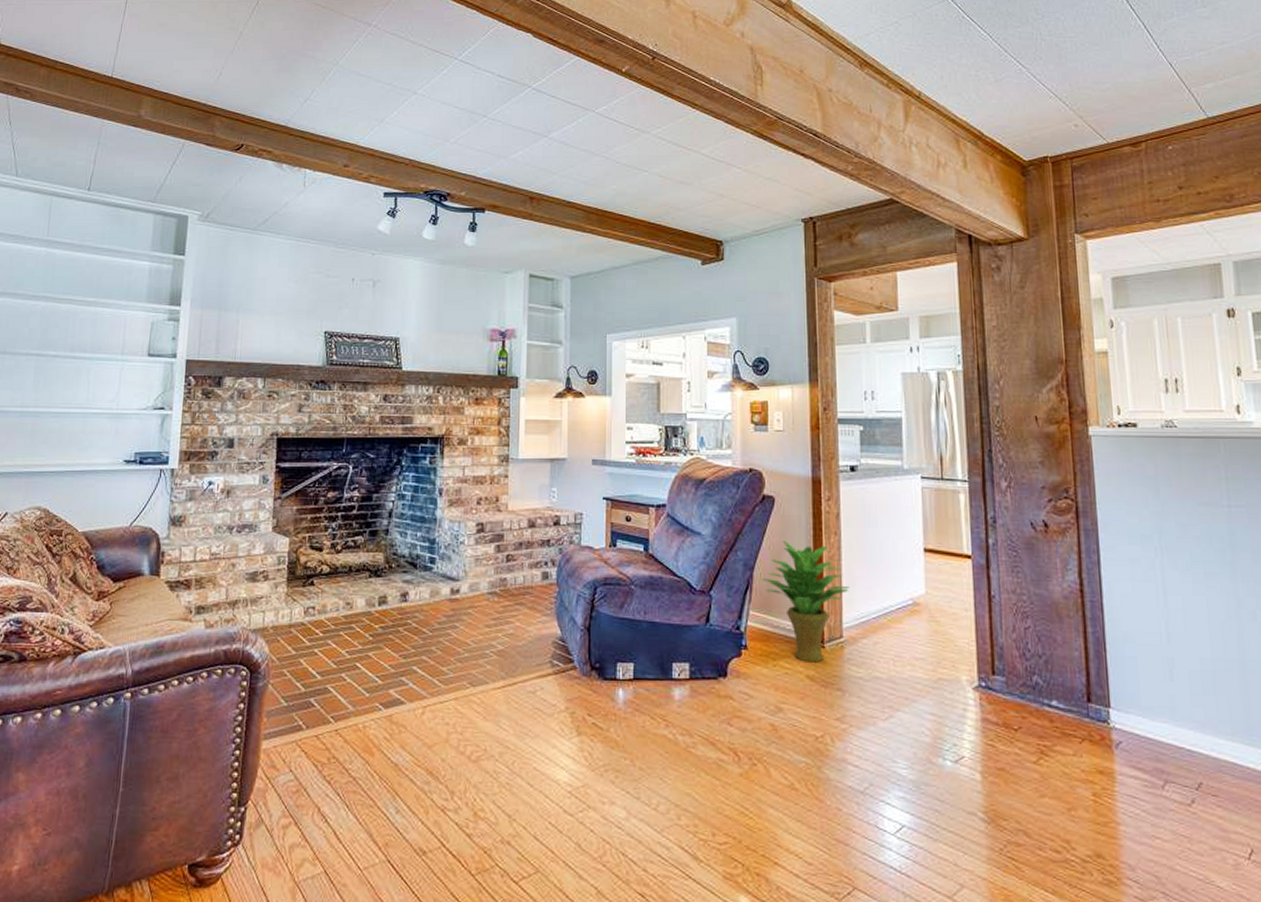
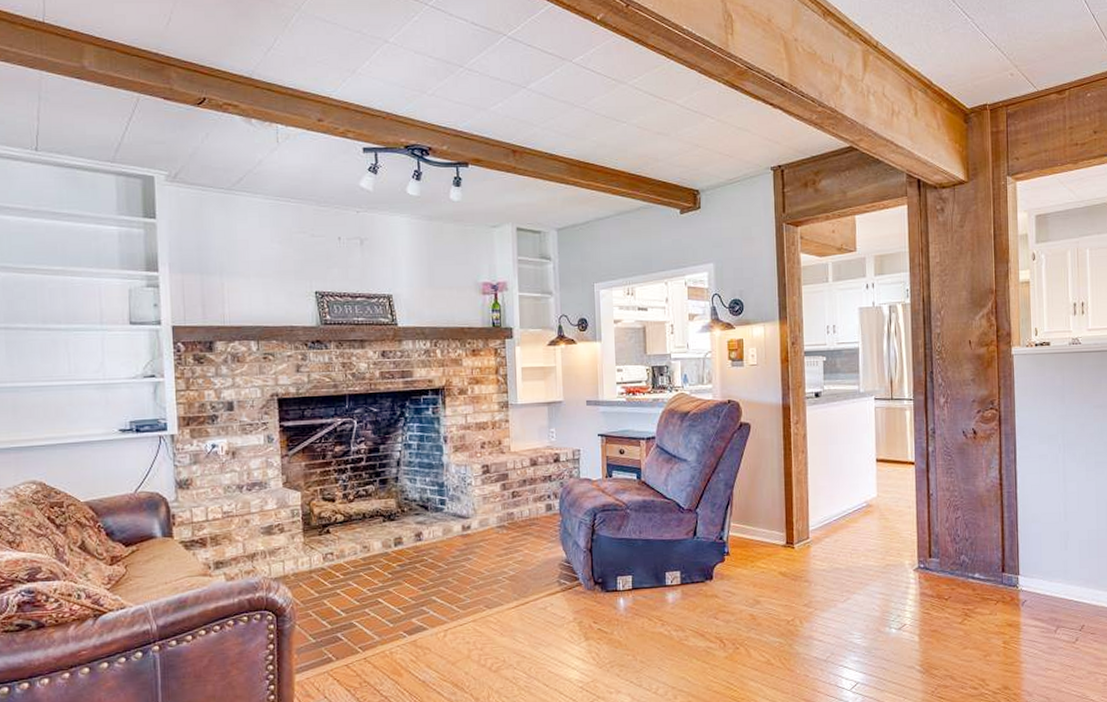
potted plant: present [761,541,849,663] -> none [740,461,814,562]

